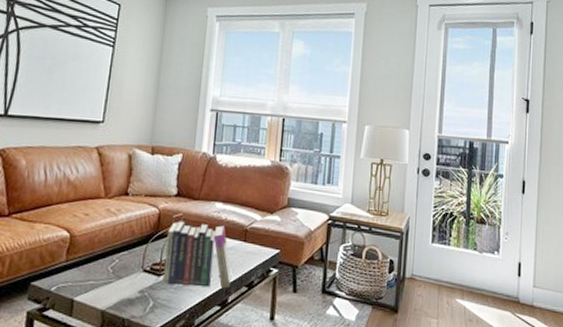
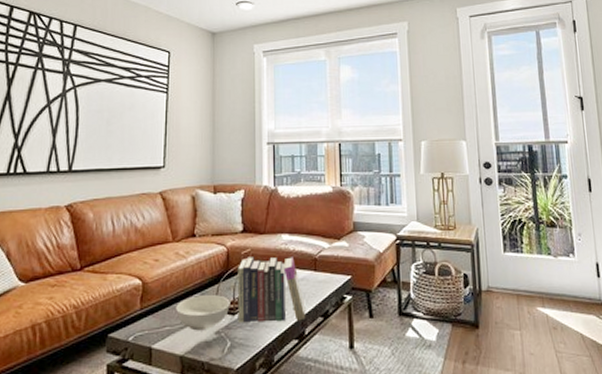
bowl: none [101,253,157,289] -> present [176,295,230,331]

